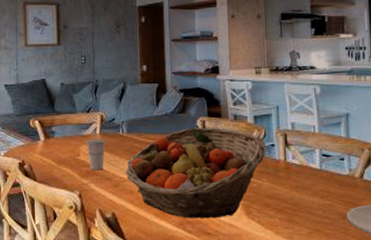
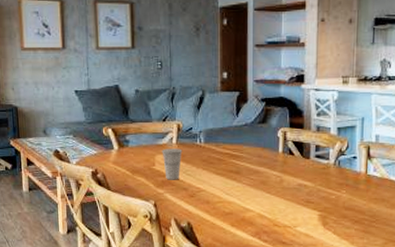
fruit basket: present [125,128,266,219] -> none [202,139,348,229]

